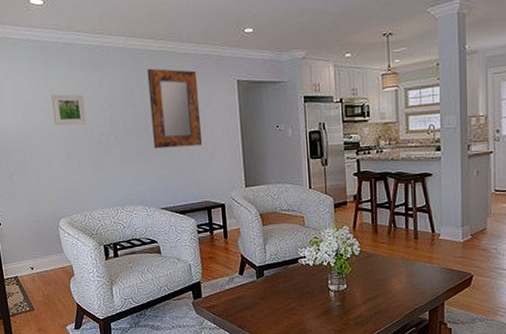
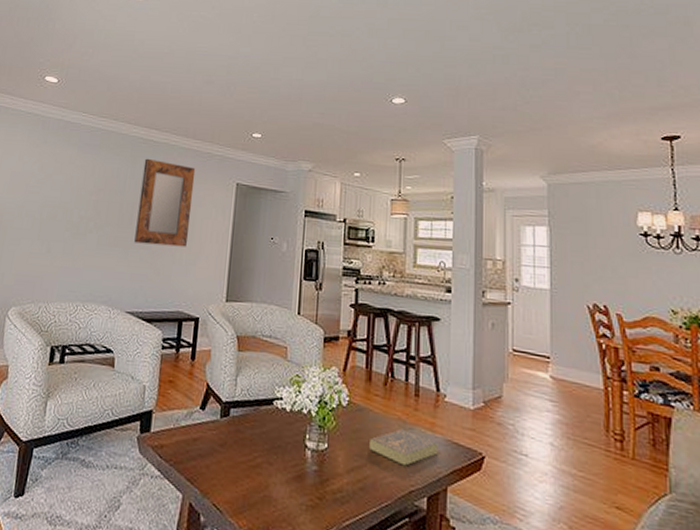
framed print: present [51,94,87,126] -> none [35,170,74,206]
book: none [380,265,436,292] -> present [370,428,438,466]

